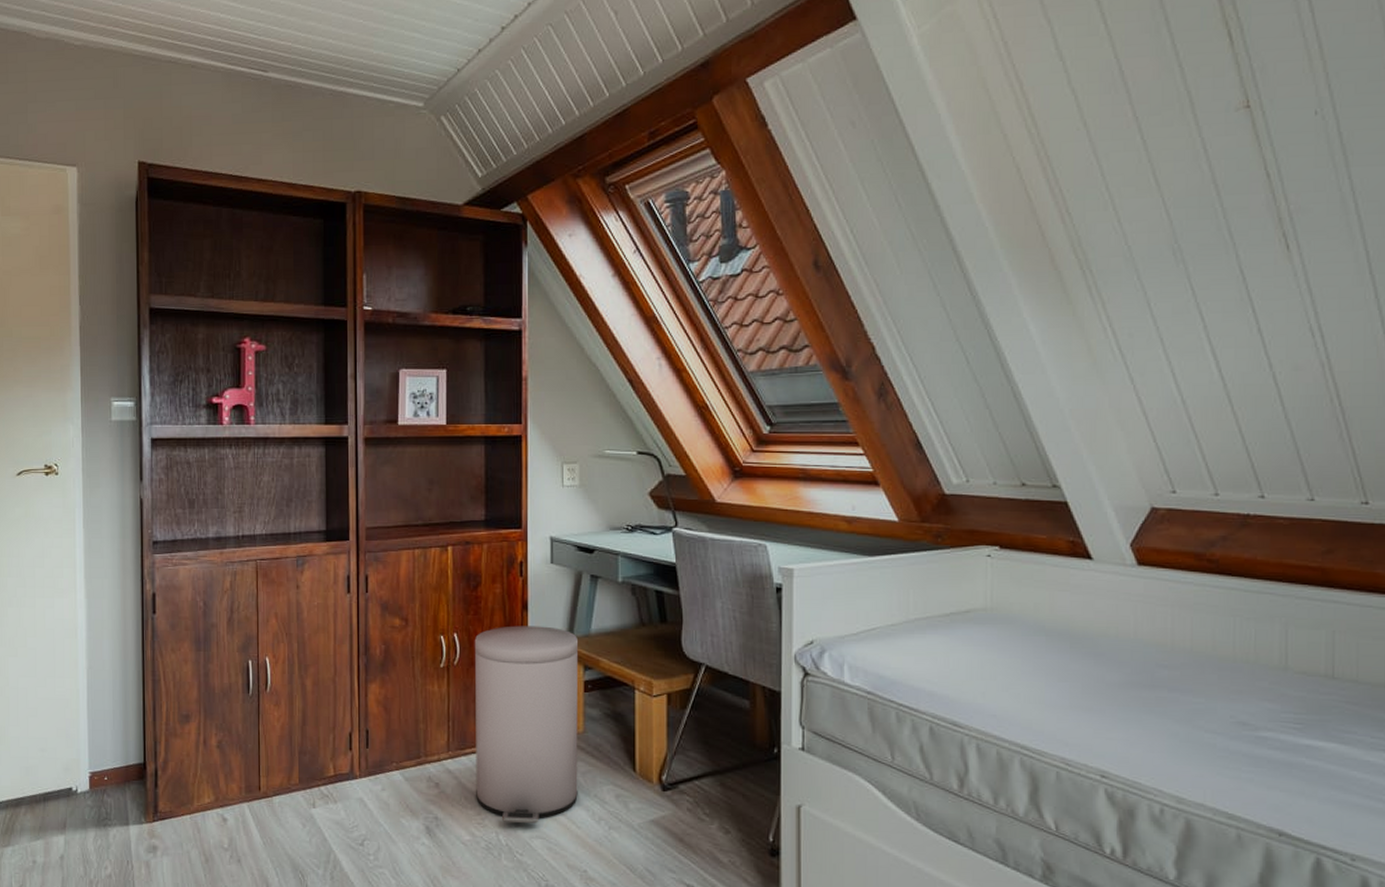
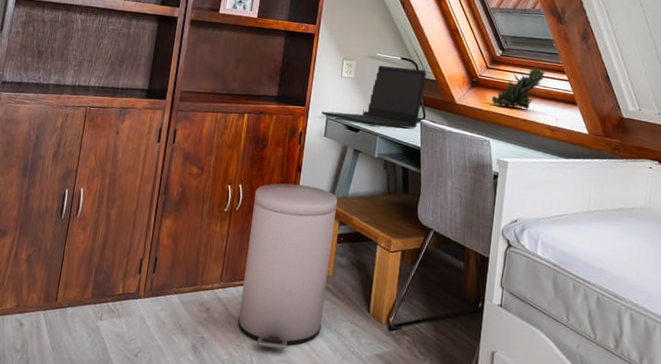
laptop: none [544,464,673,544] -> present [321,65,427,129]
succulent plant: none [762,439,832,500] -> present [491,65,546,109]

